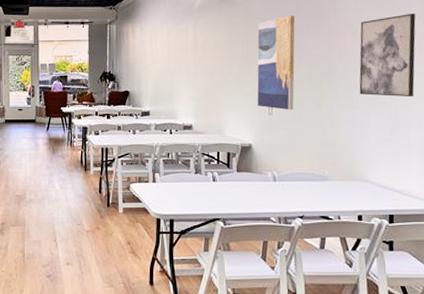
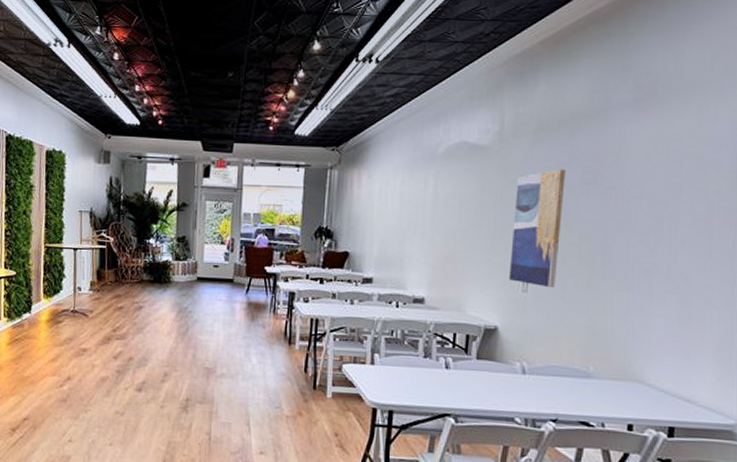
wall art: present [359,14,416,97] -> none [643,175,726,282]

